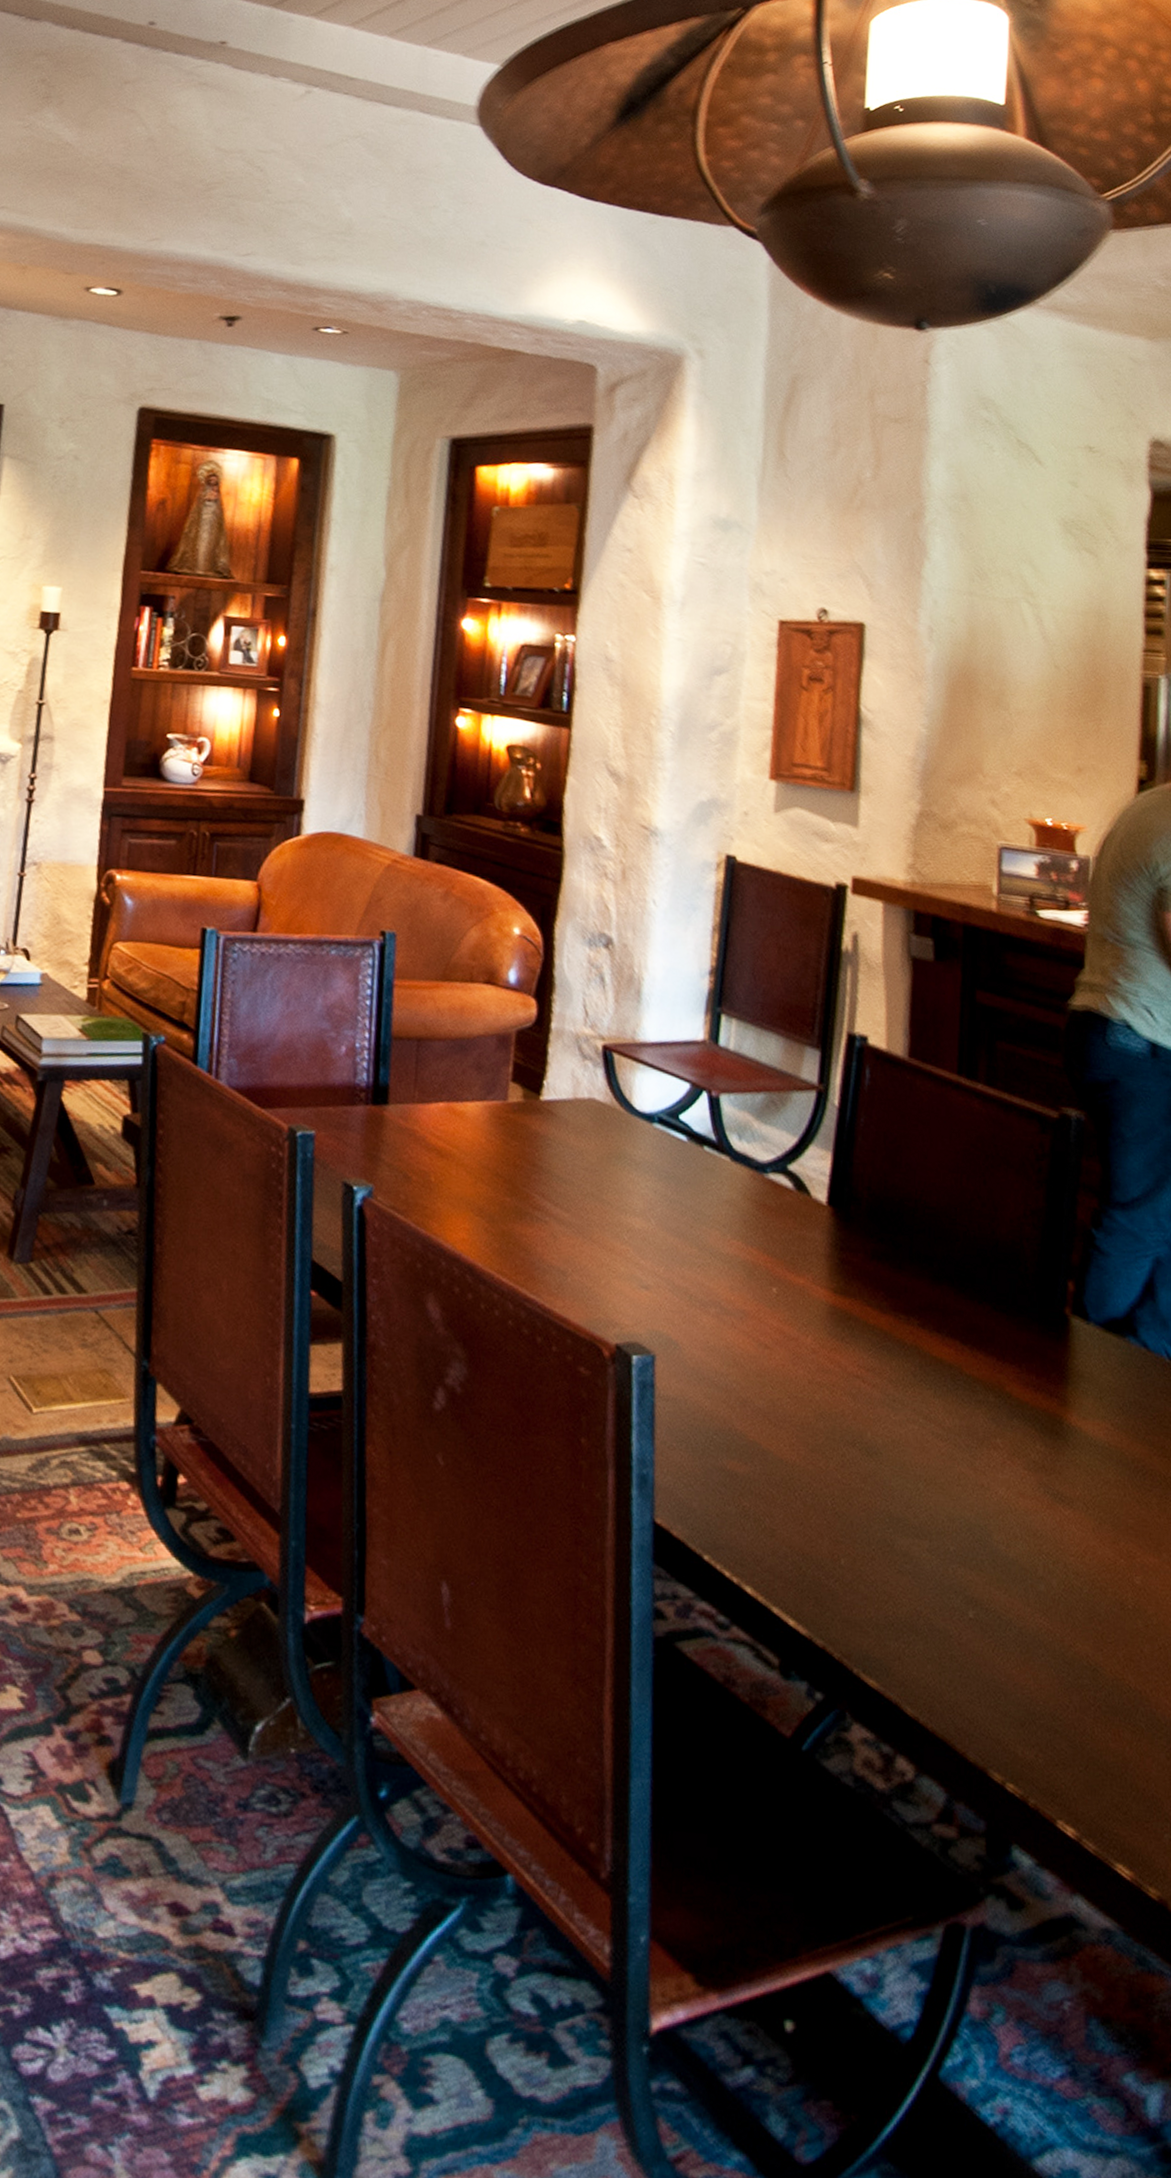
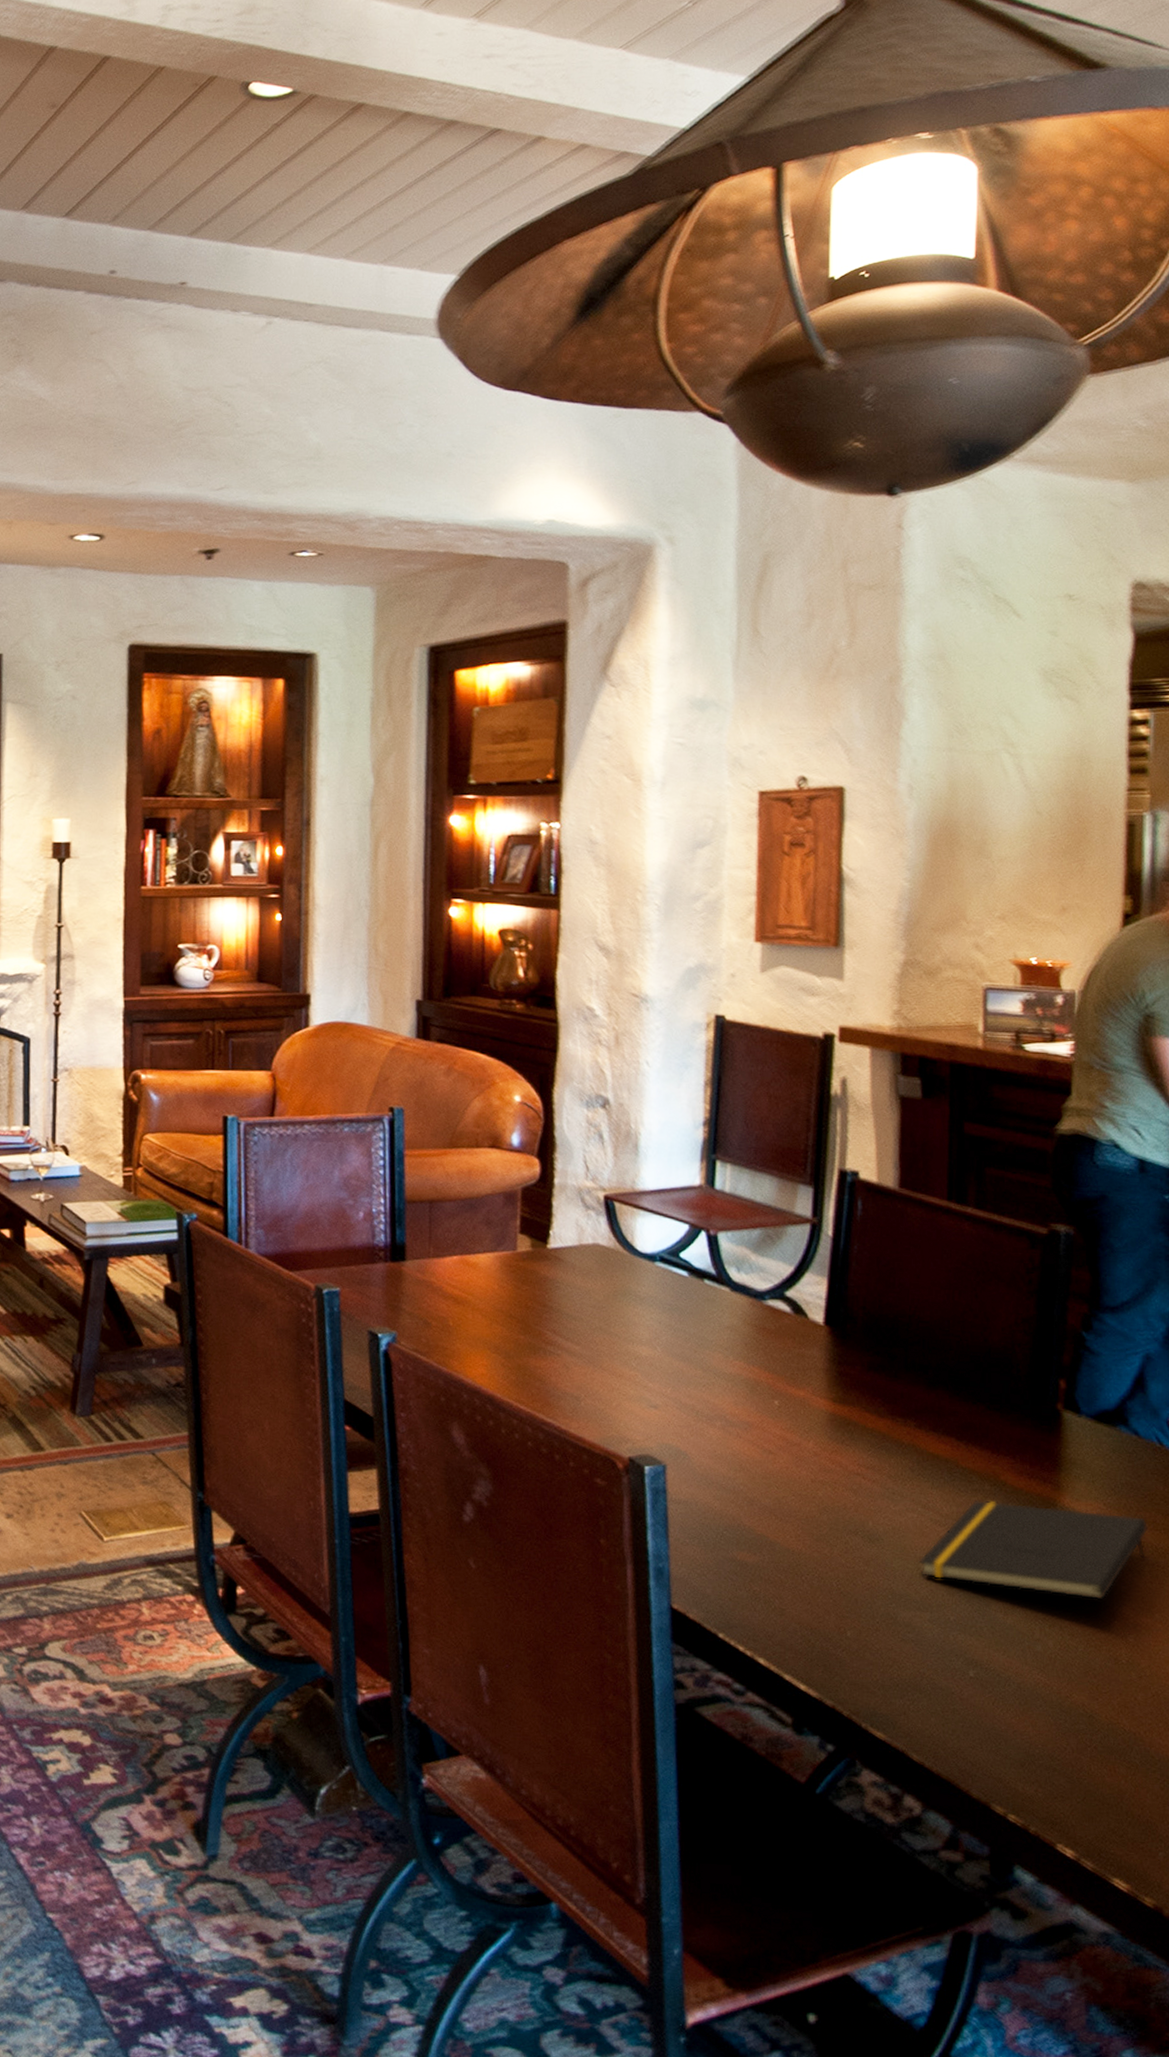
notepad: none [919,1412,1157,1535] -> present [919,1500,1149,1600]

